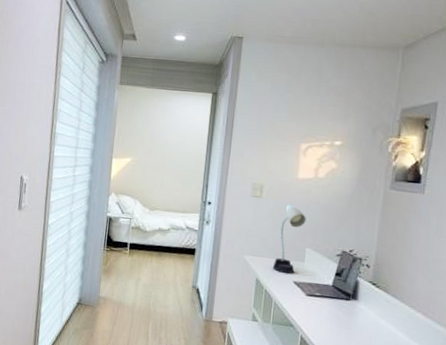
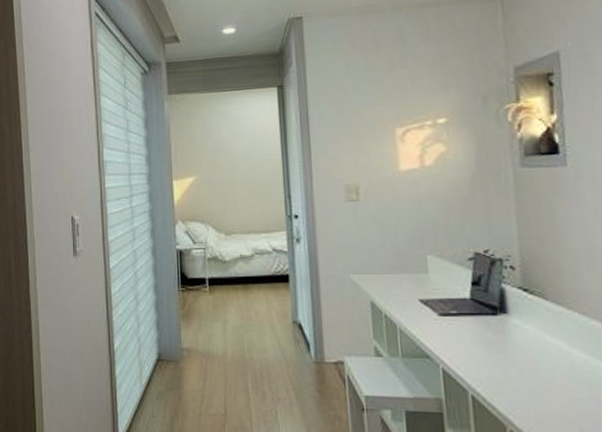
desk lamp: present [273,205,306,274] -> none [389,205,420,290]

